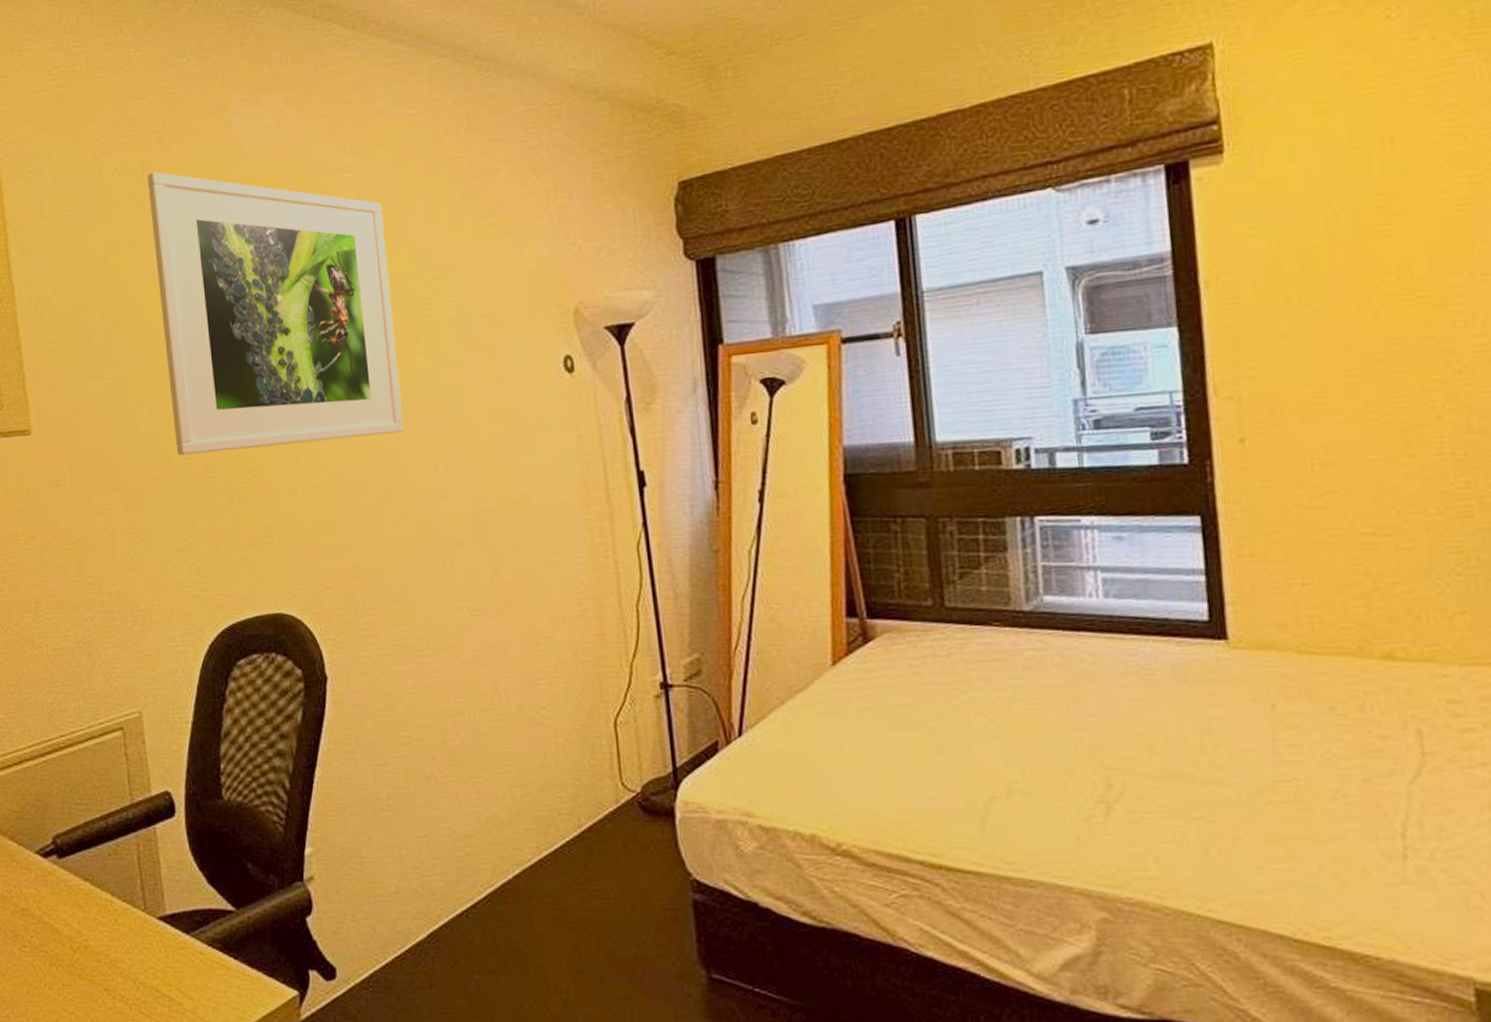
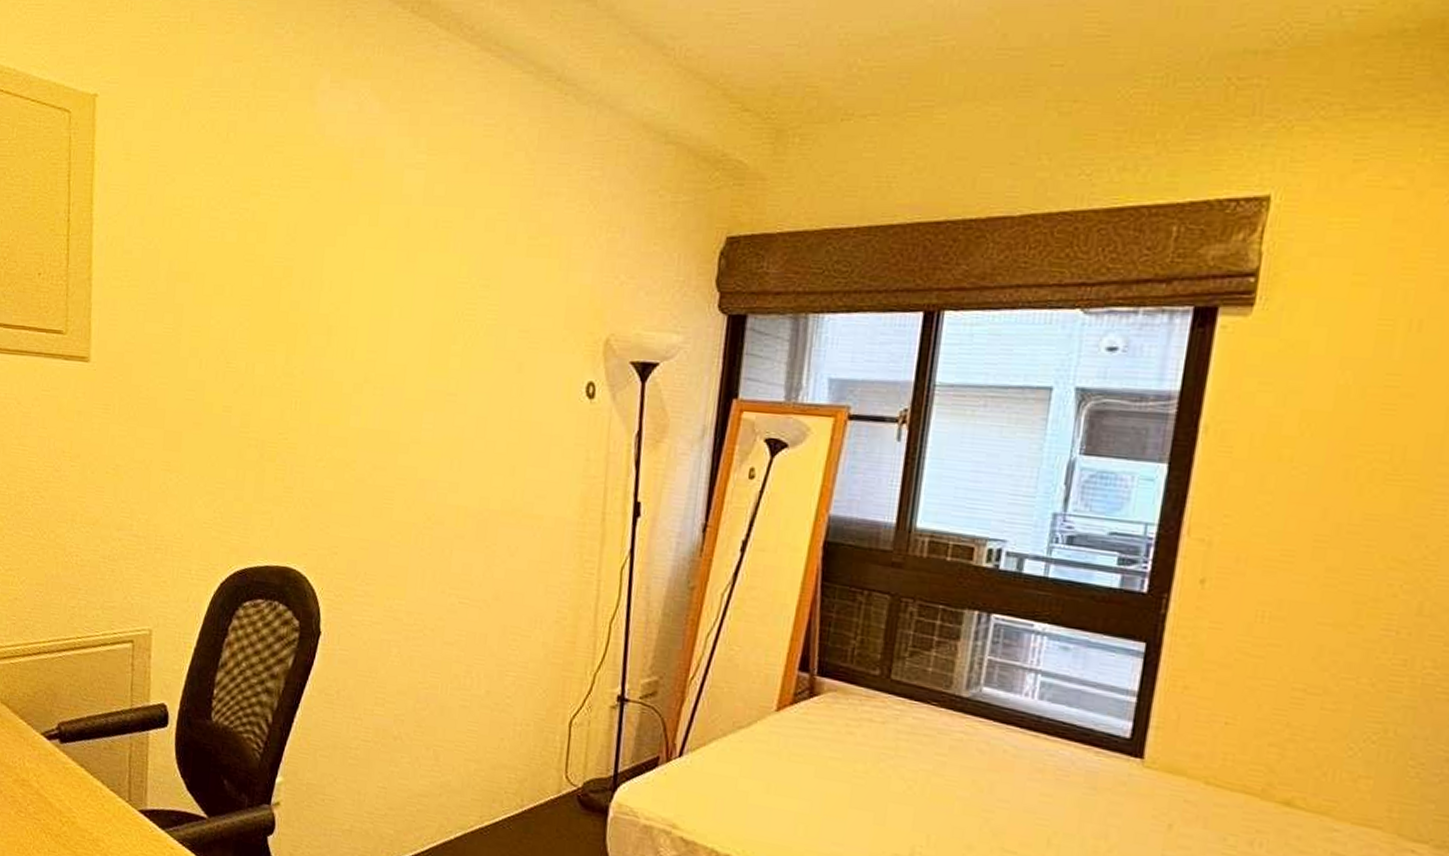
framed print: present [147,172,404,456] -> none [218,135,445,424]

